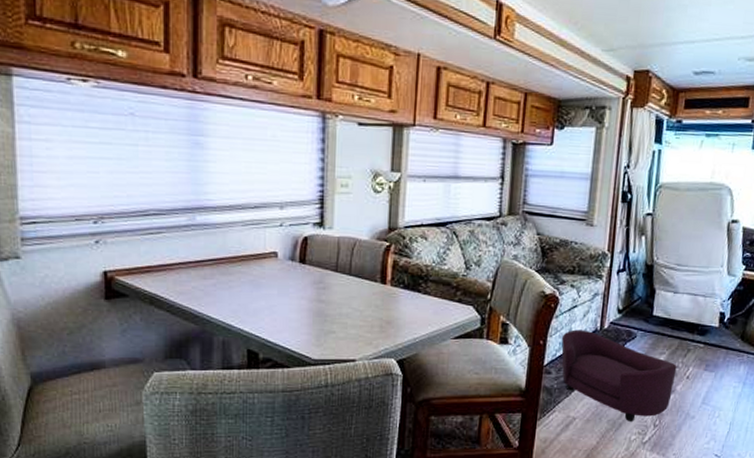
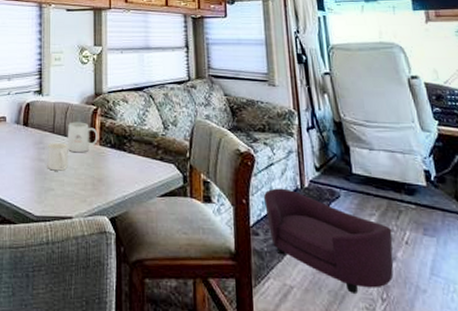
cup: none [328,281,354,313] -> present [47,142,68,171]
mug: none [352,259,390,294] -> present [67,122,98,153]

